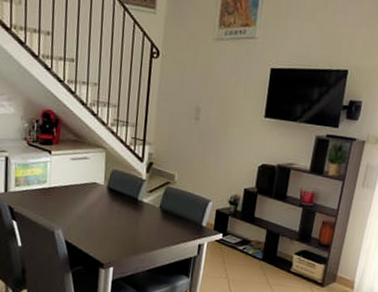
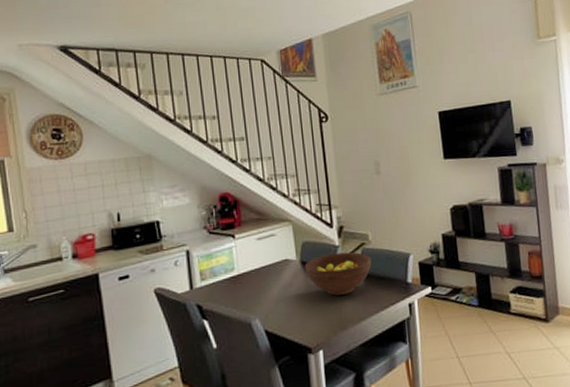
fruit bowl: none [110,185,173,225] -> present [304,252,372,296]

